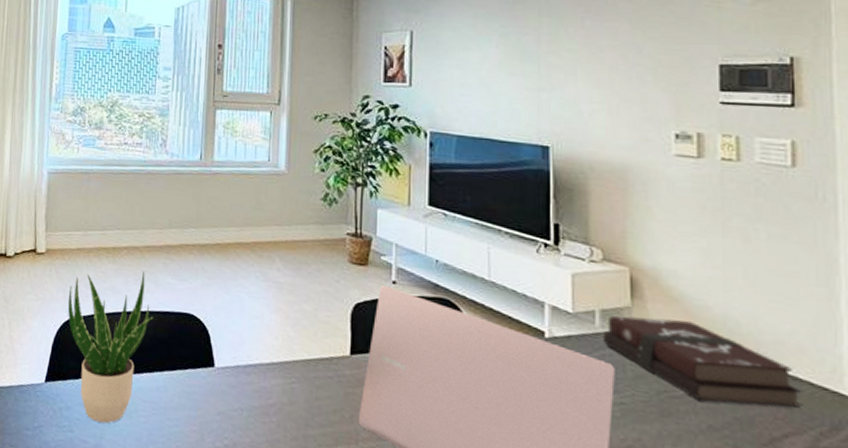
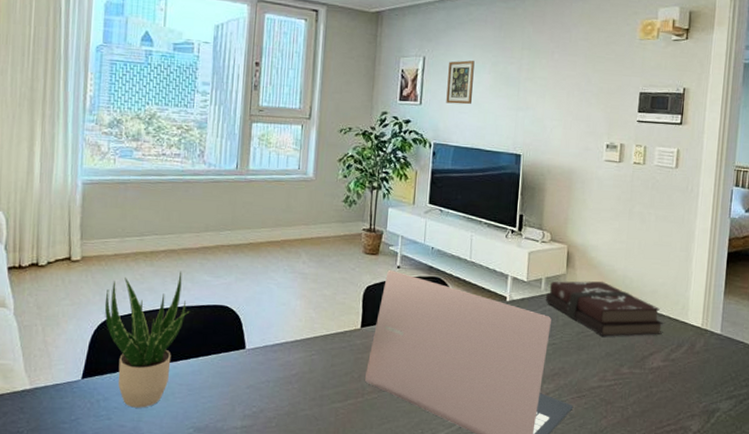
picture frame: none [442,33,476,85] -> present [446,60,475,105]

